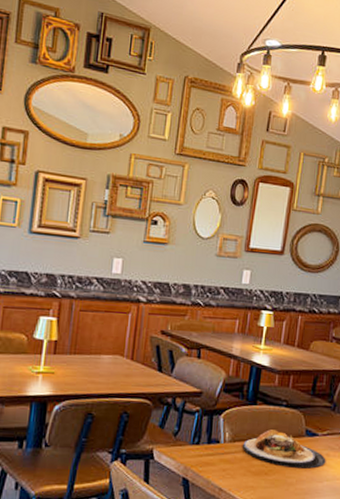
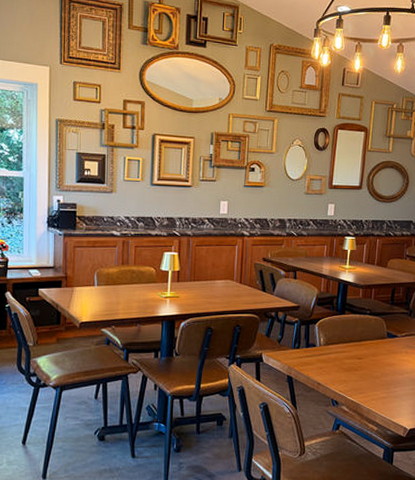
plate: present [242,430,326,469] -> none [334,334,405,364]

